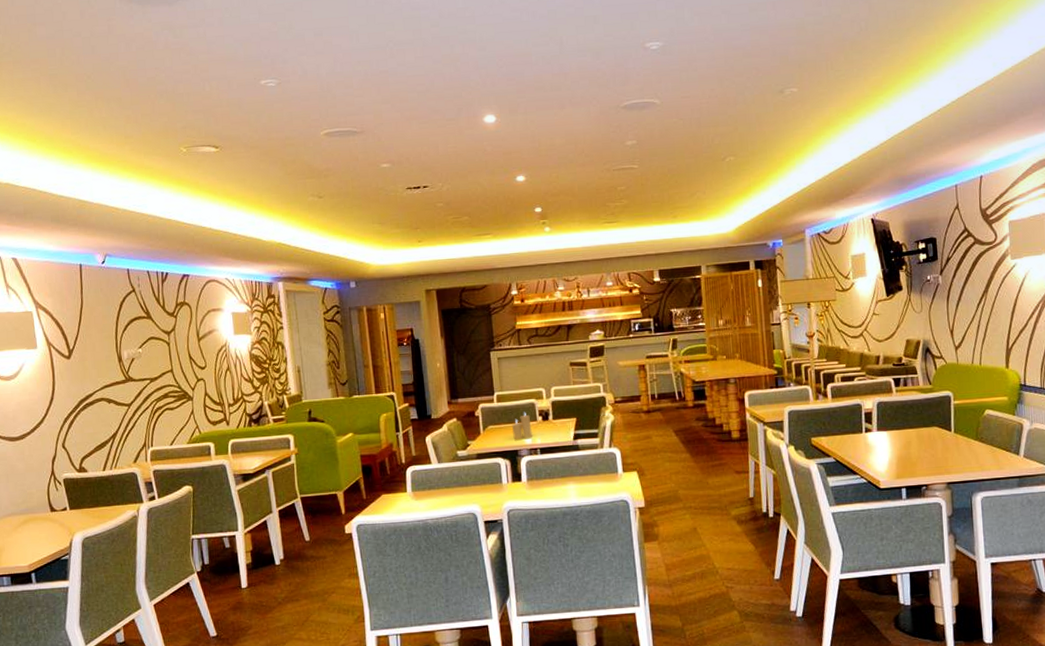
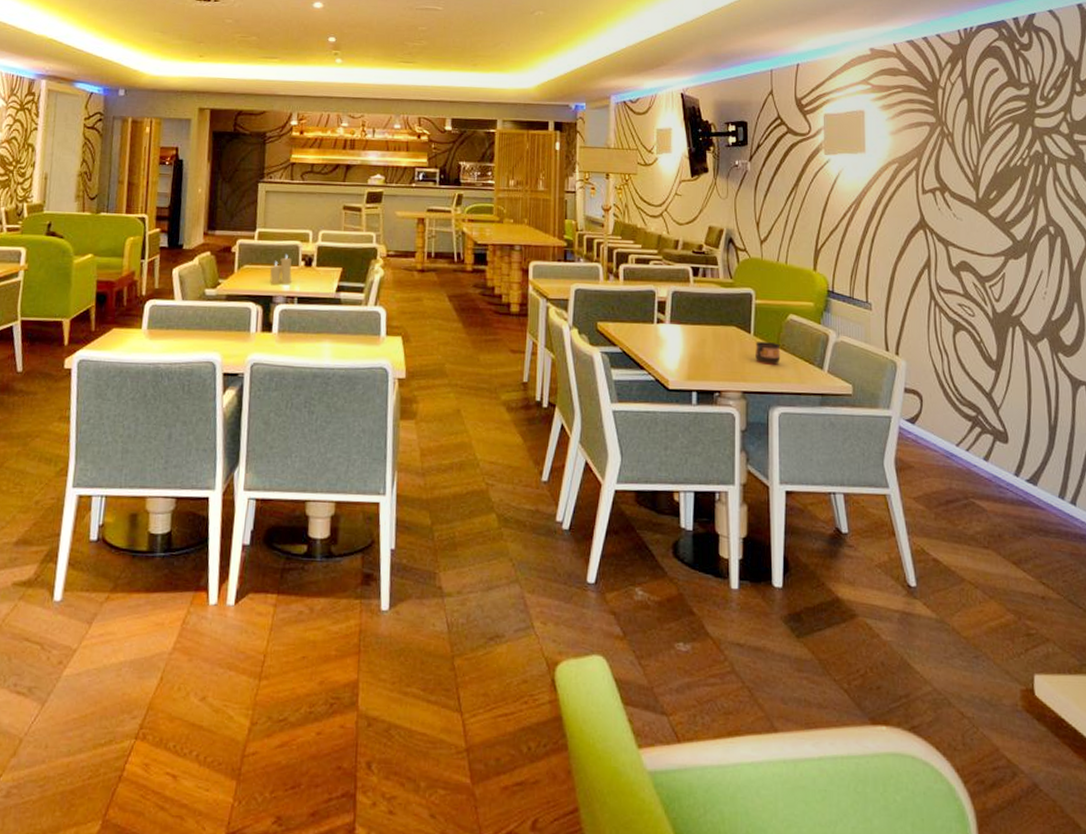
cup: none [956,436,980,457] -> present [755,341,781,365]

